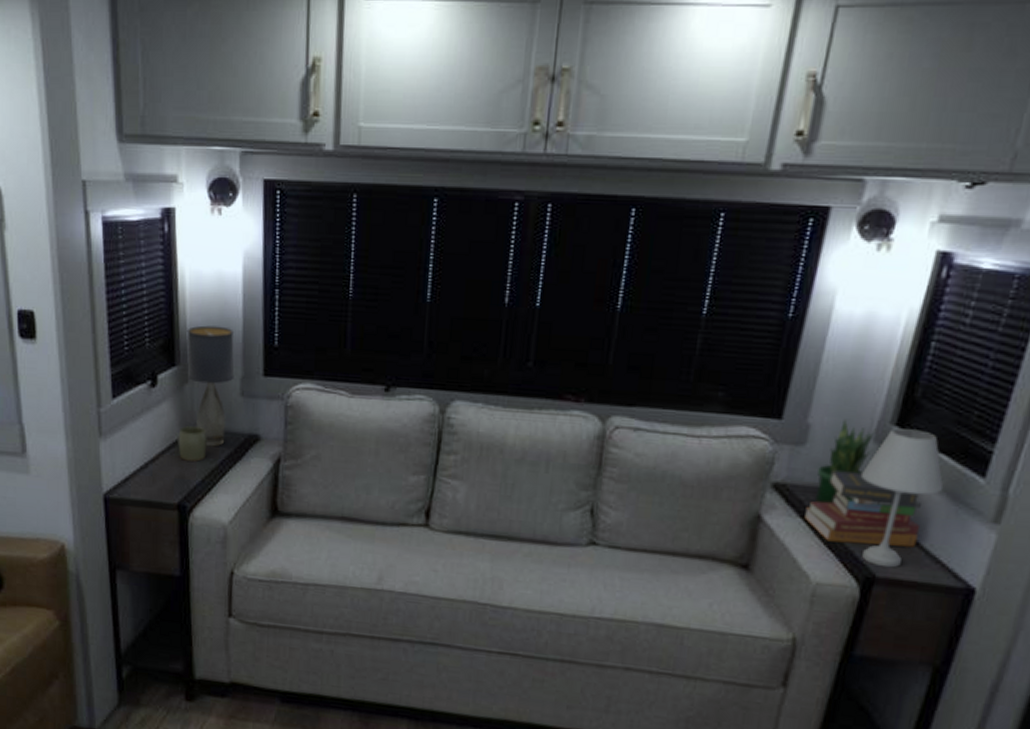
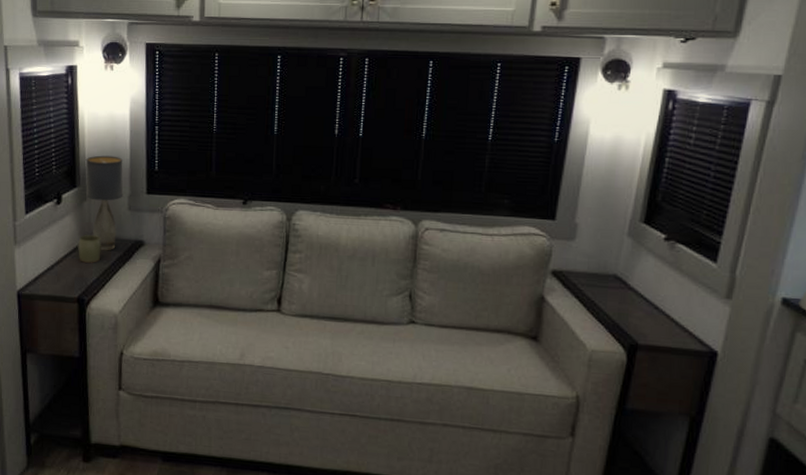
books: present [804,470,923,547] -> none [578,260,670,320]
planter: present [814,418,876,504] -> none [585,218,629,287]
table lamp: present [860,428,944,568] -> none [619,225,685,337]

